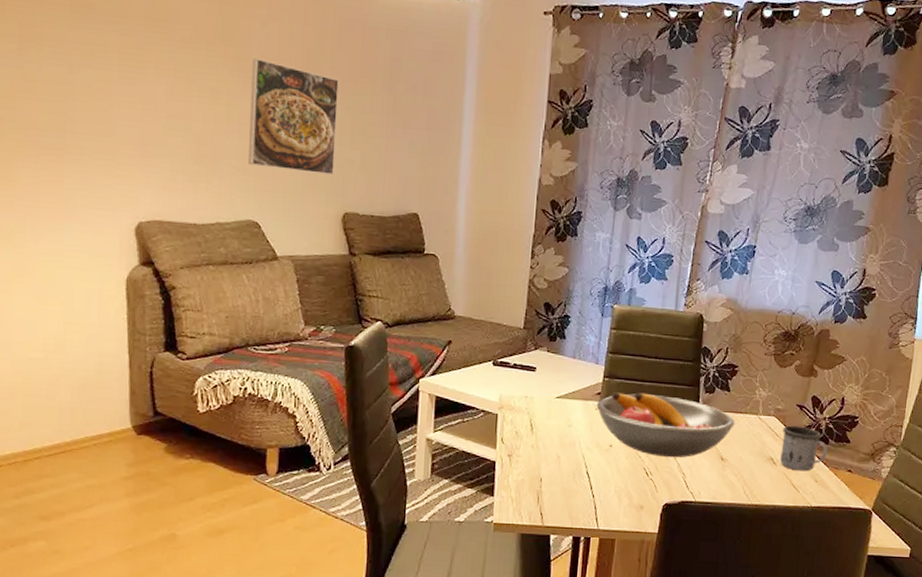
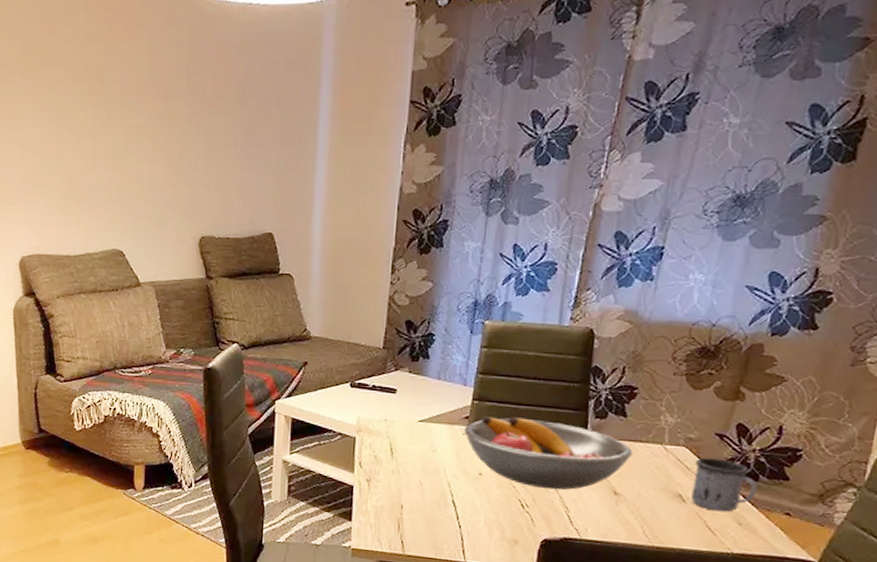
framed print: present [249,57,339,176] -> none [113,91,194,201]

